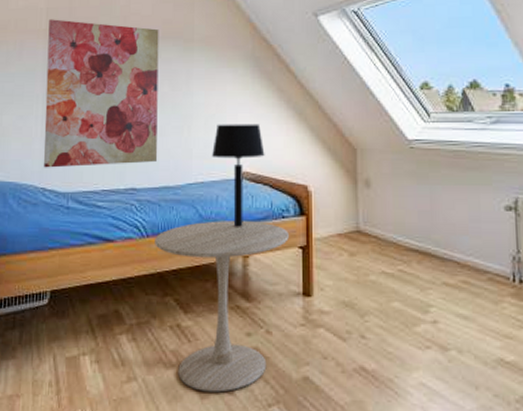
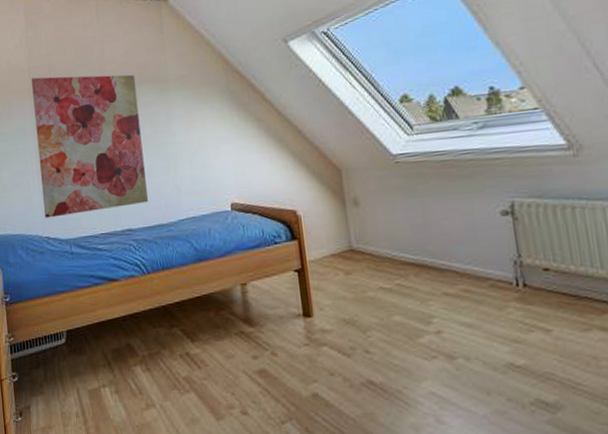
side table: present [155,221,289,393] -> none [155,249,283,413]
table lamp: present [212,124,265,228] -> none [199,155,251,258]

